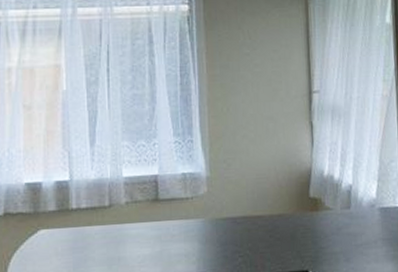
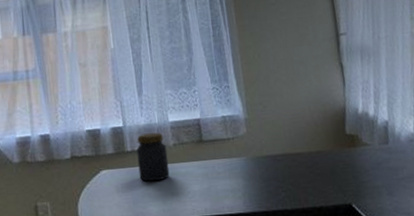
jar: none [83,188,119,243] -> present [136,132,170,181]

